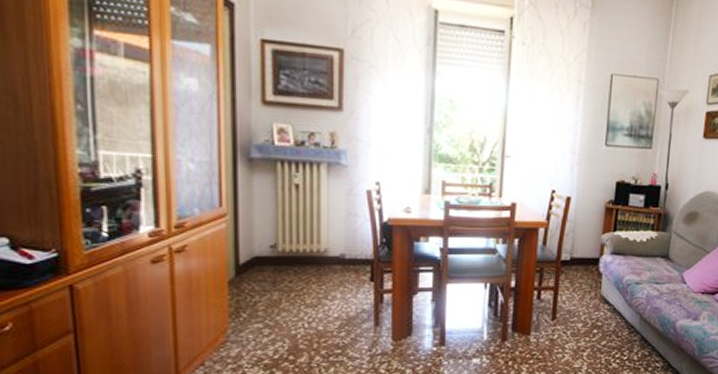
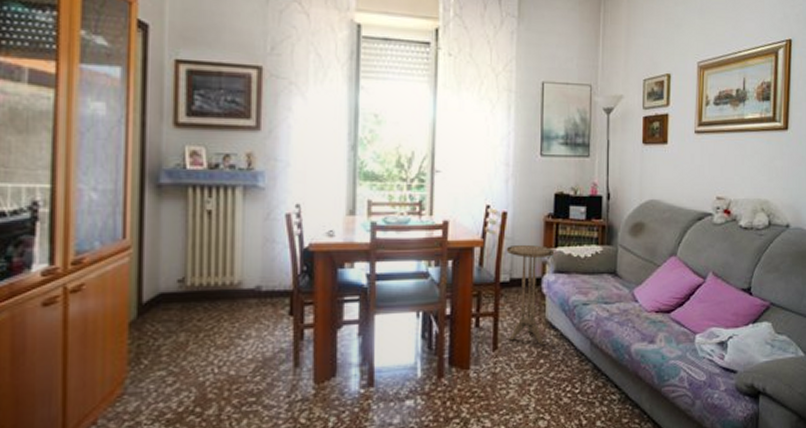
side table: none [566,227,613,318] -> present [506,244,555,346]

